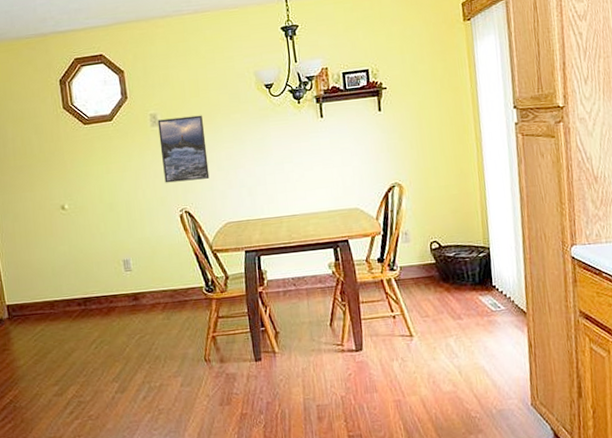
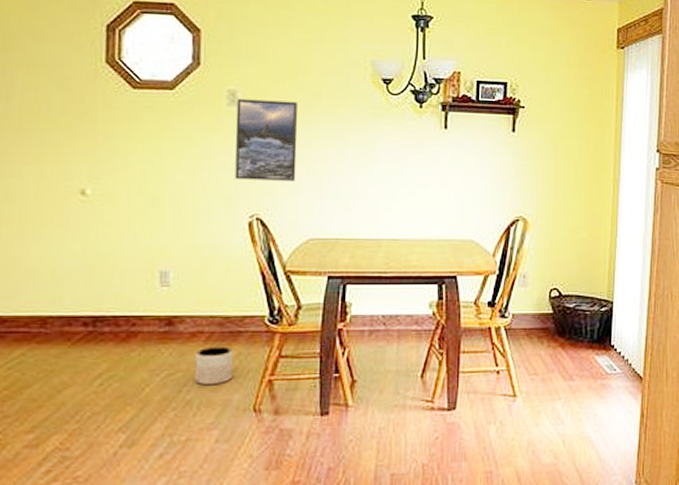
planter: none [157,312,186,344] -> present [194,346,234,386]

